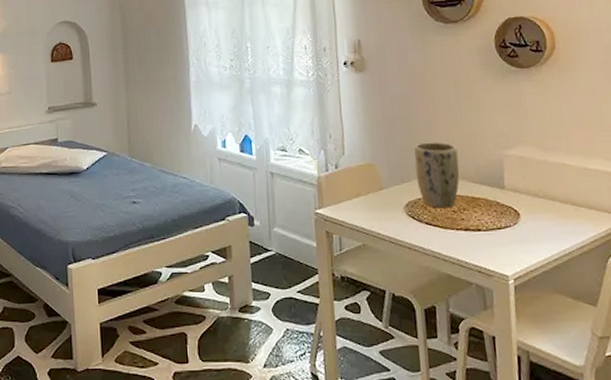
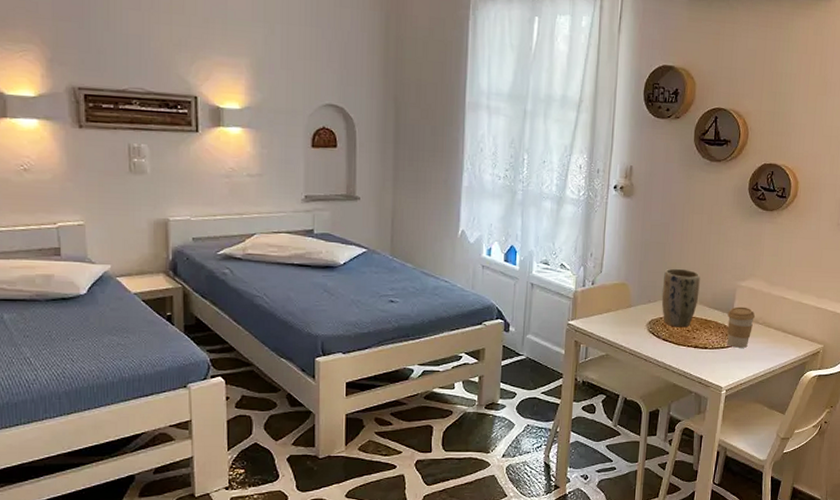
coffee cup: none [498,179,534,228] -> present [727,306,756,348]

